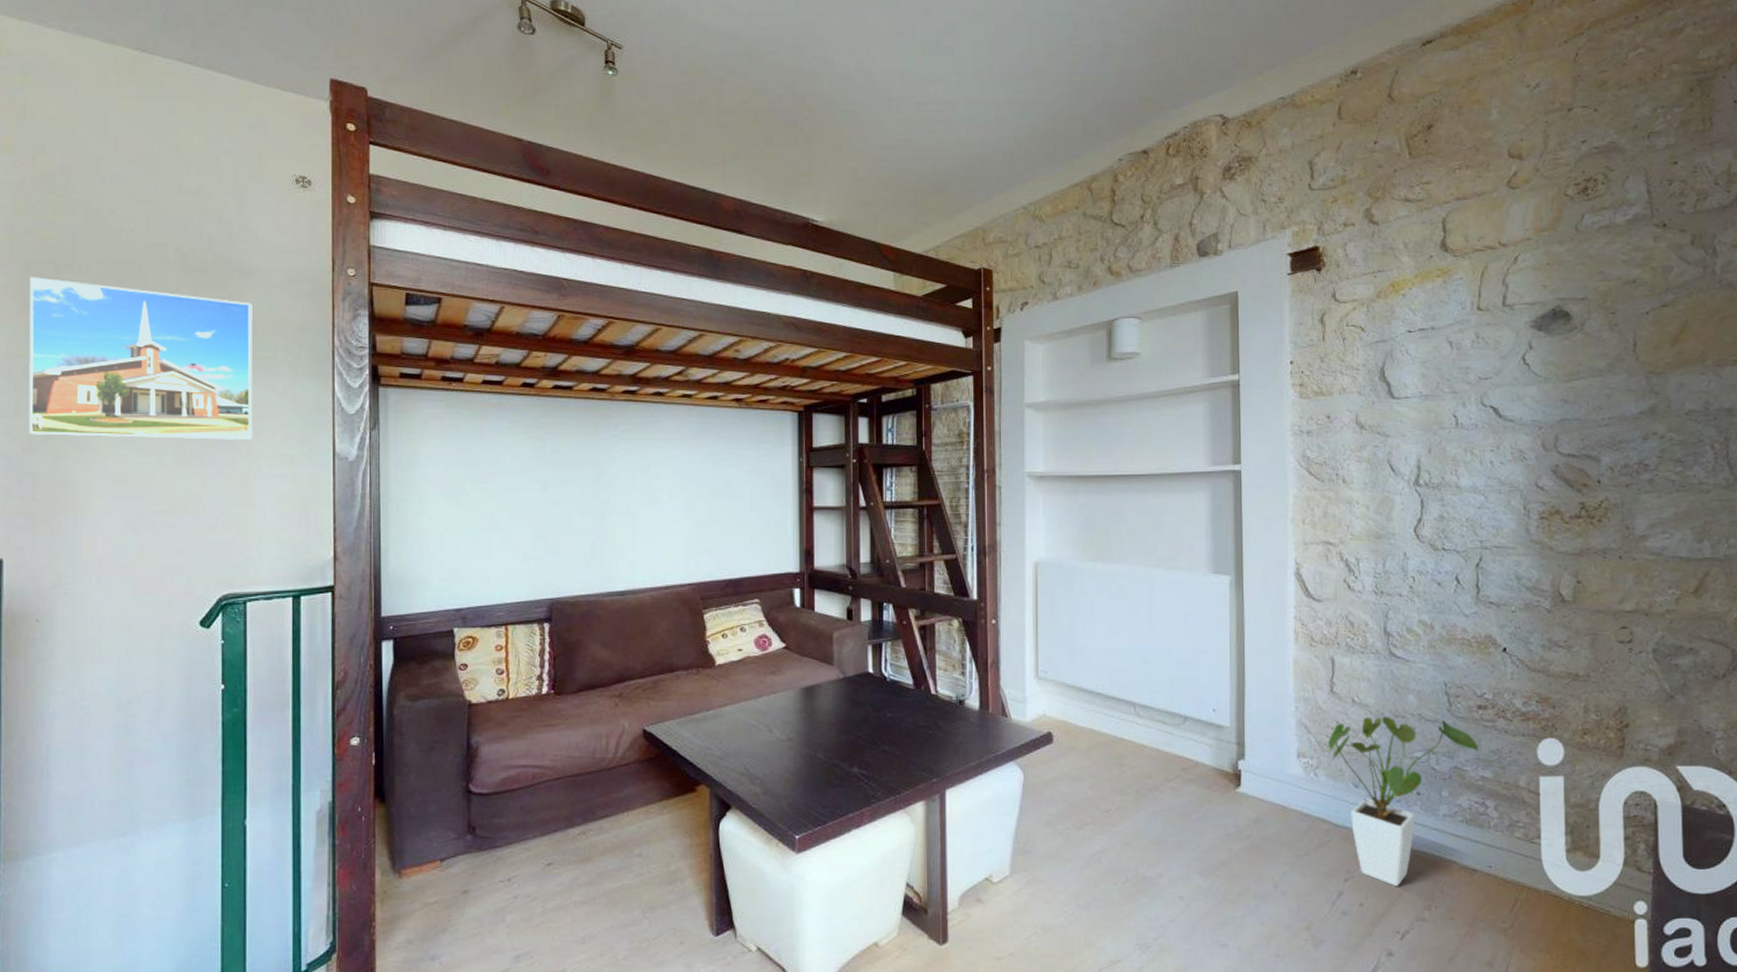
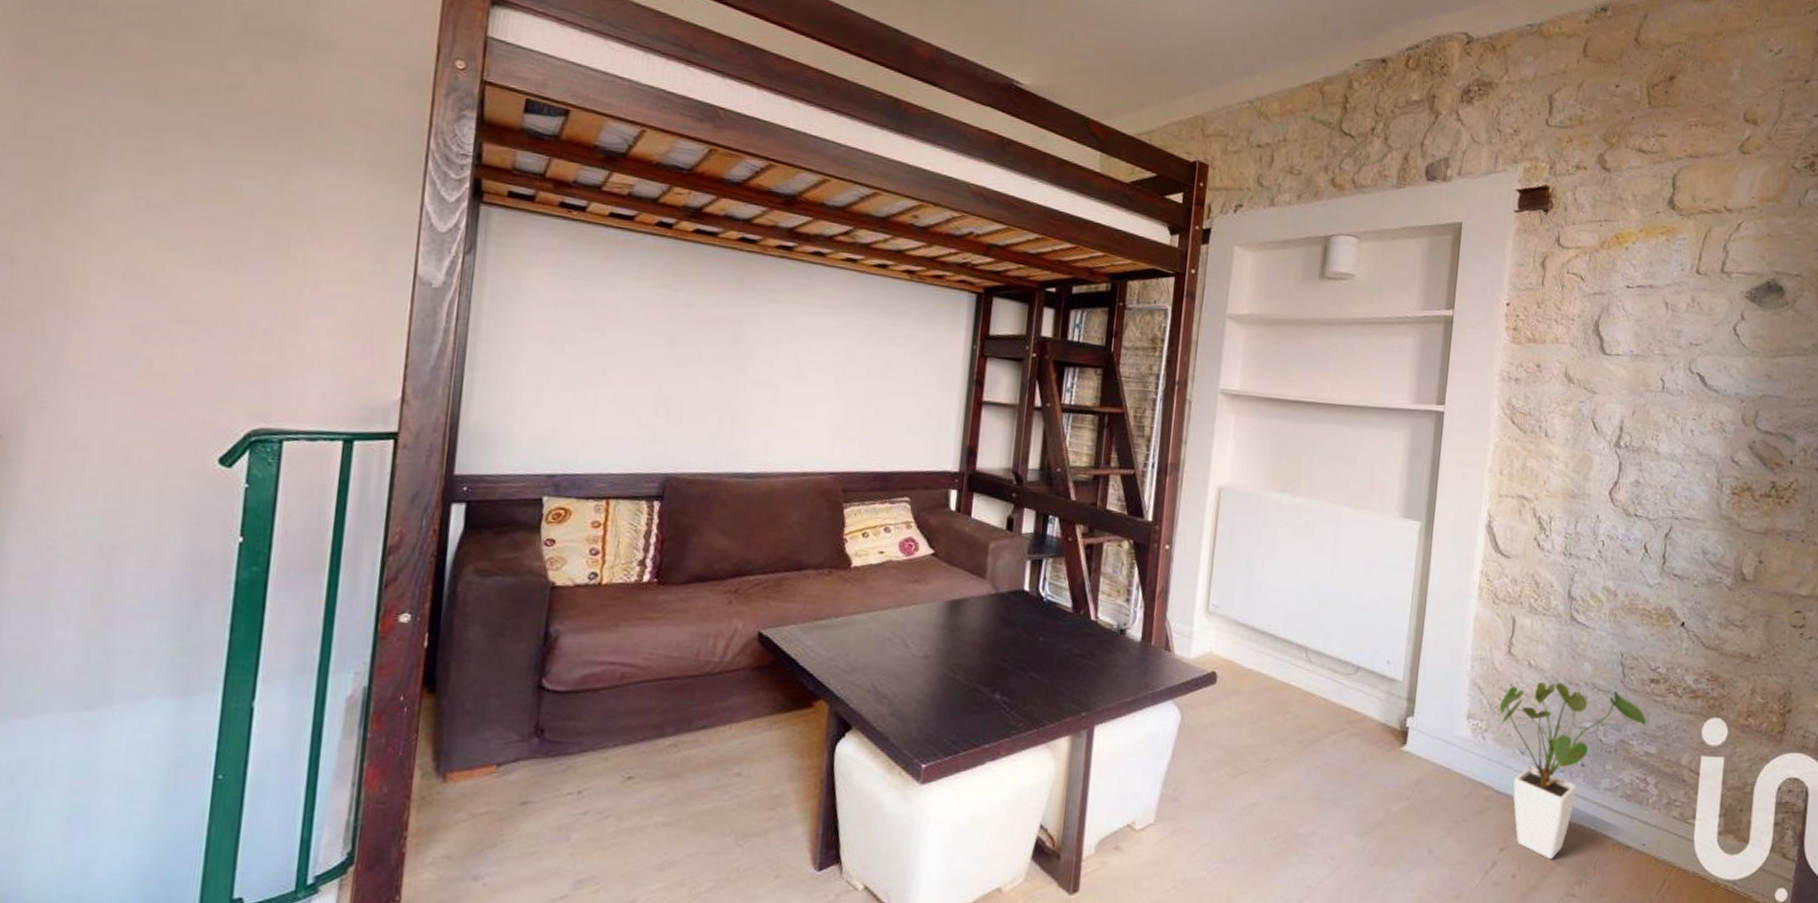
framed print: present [28,277,253,440] -> none [12,12,329,248]

